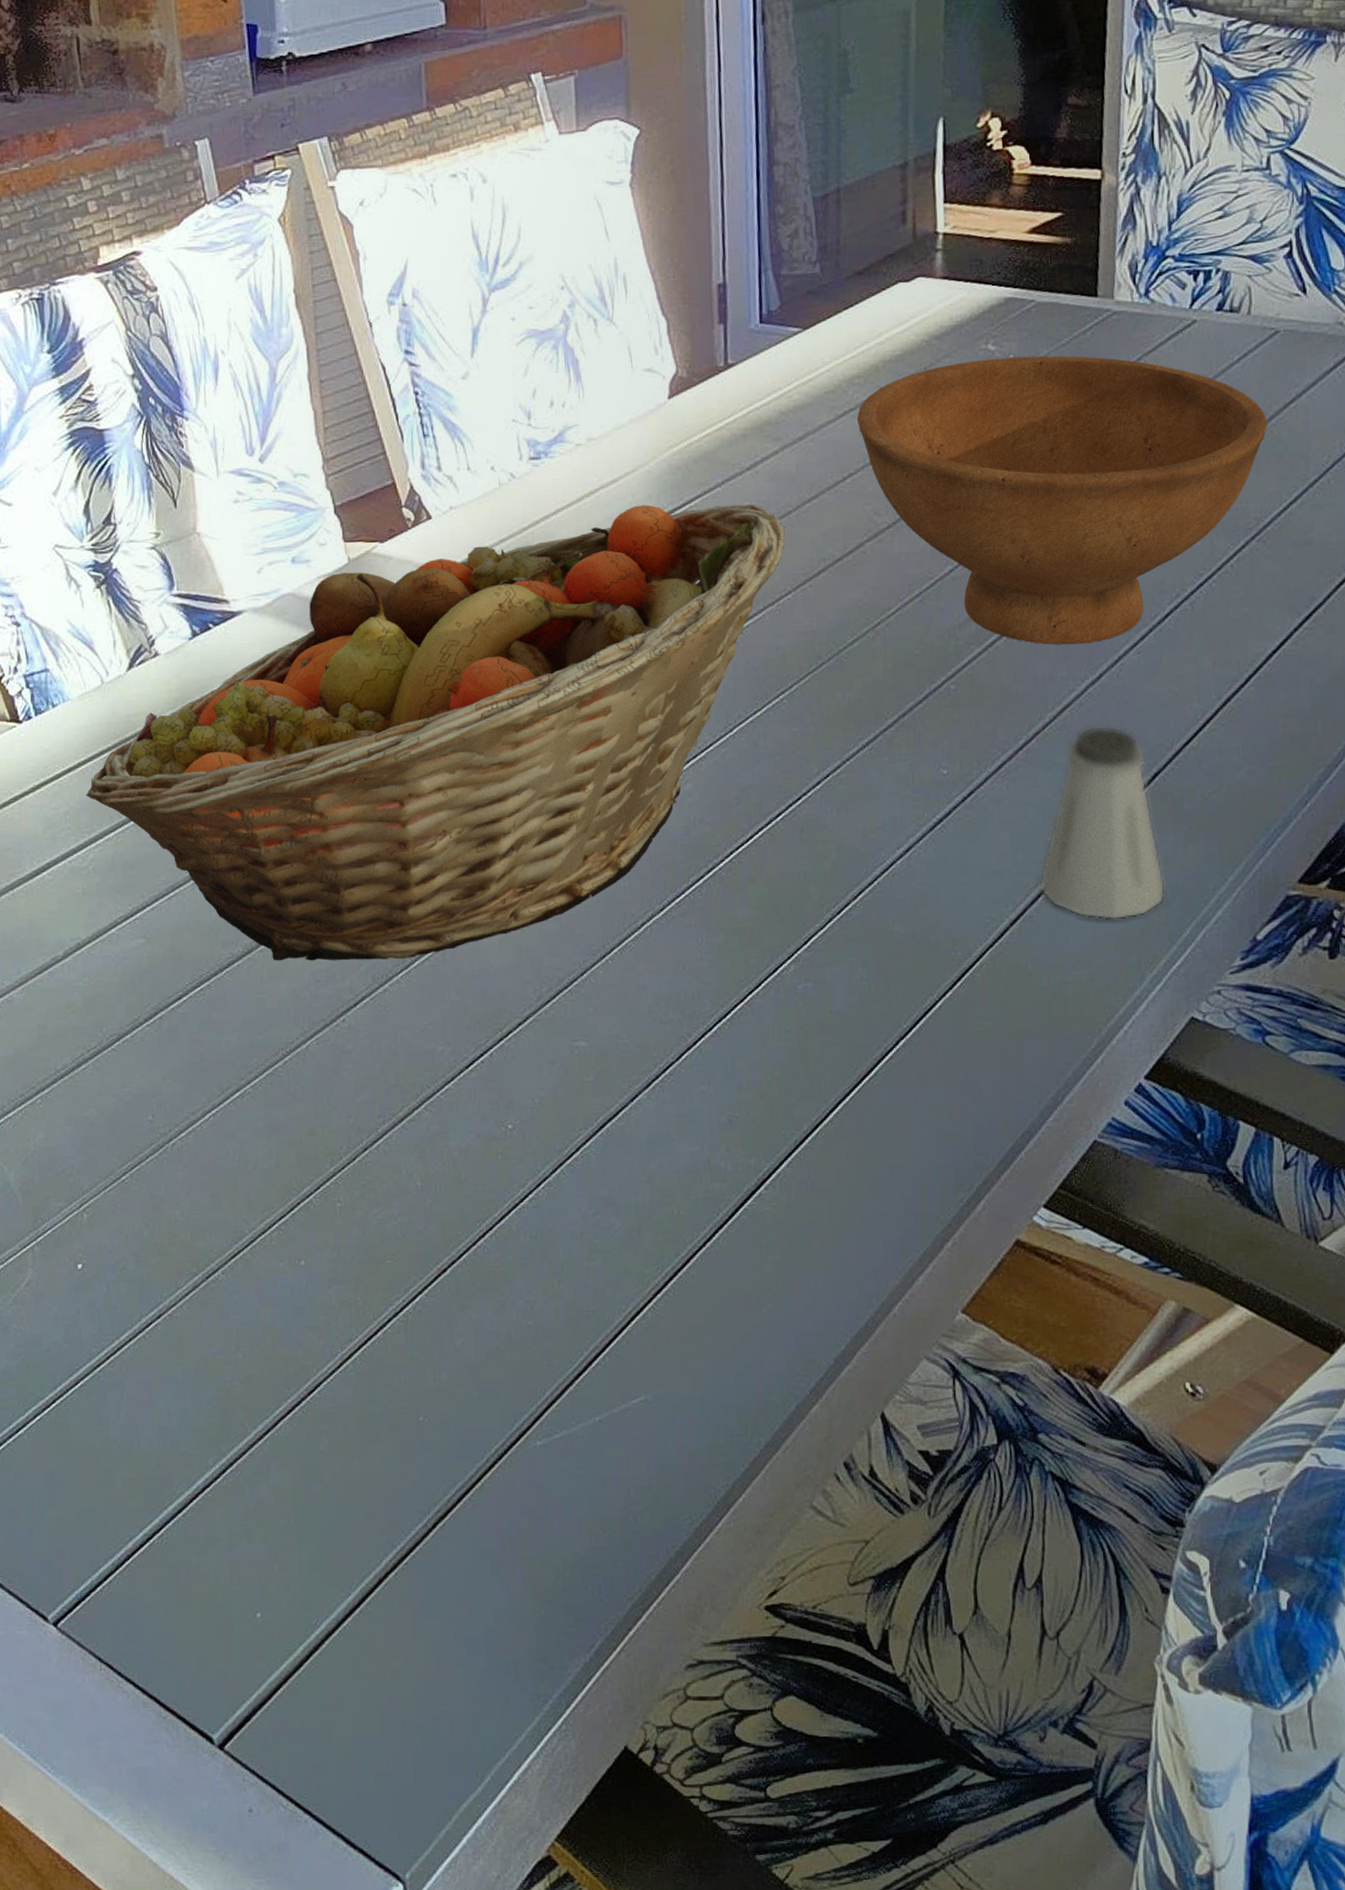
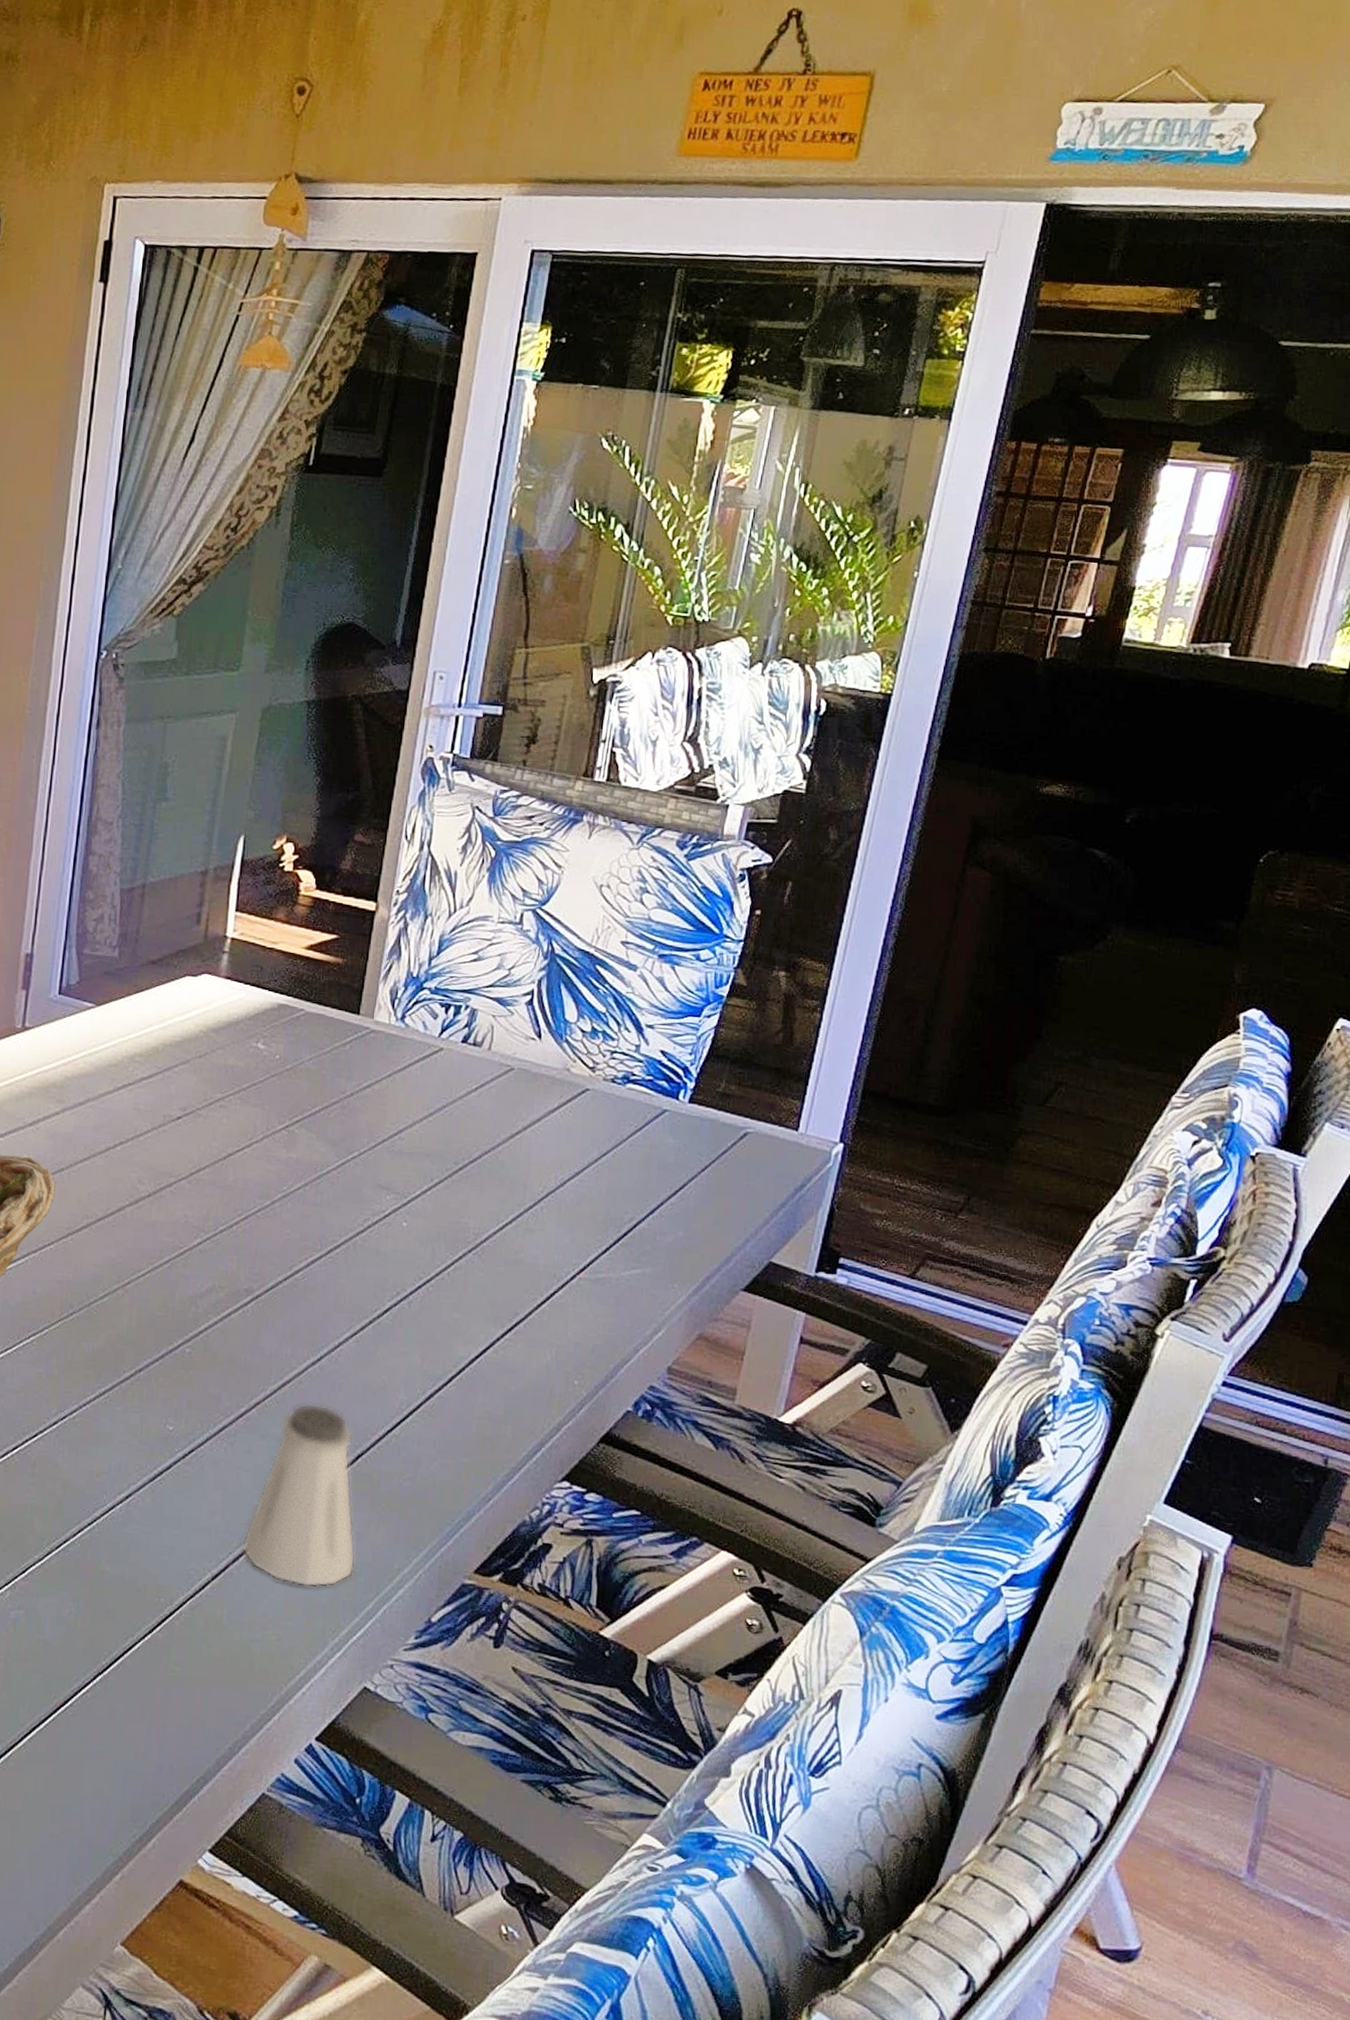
bowl: present [857,355,1268,645] -> none [134,1055,495,1327]

